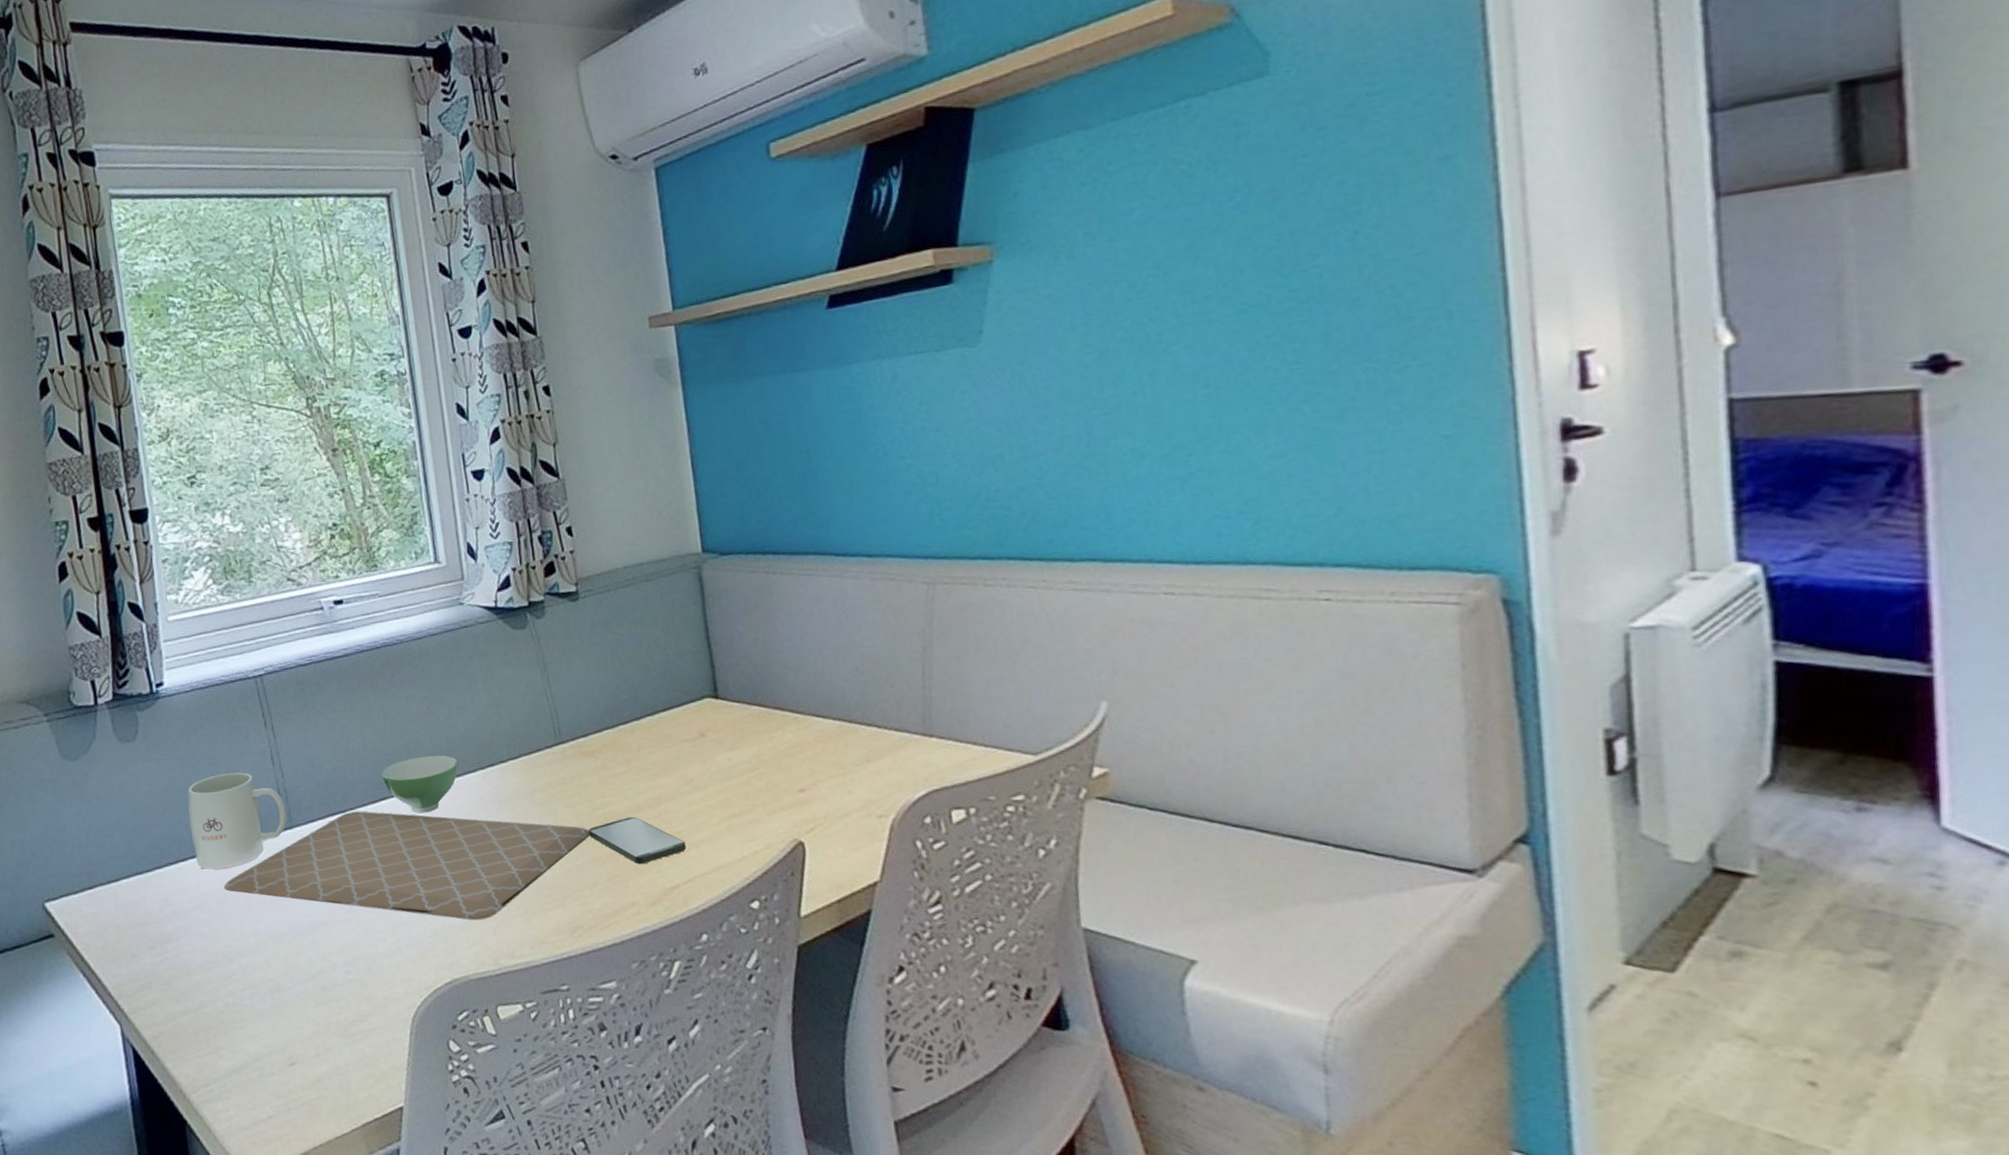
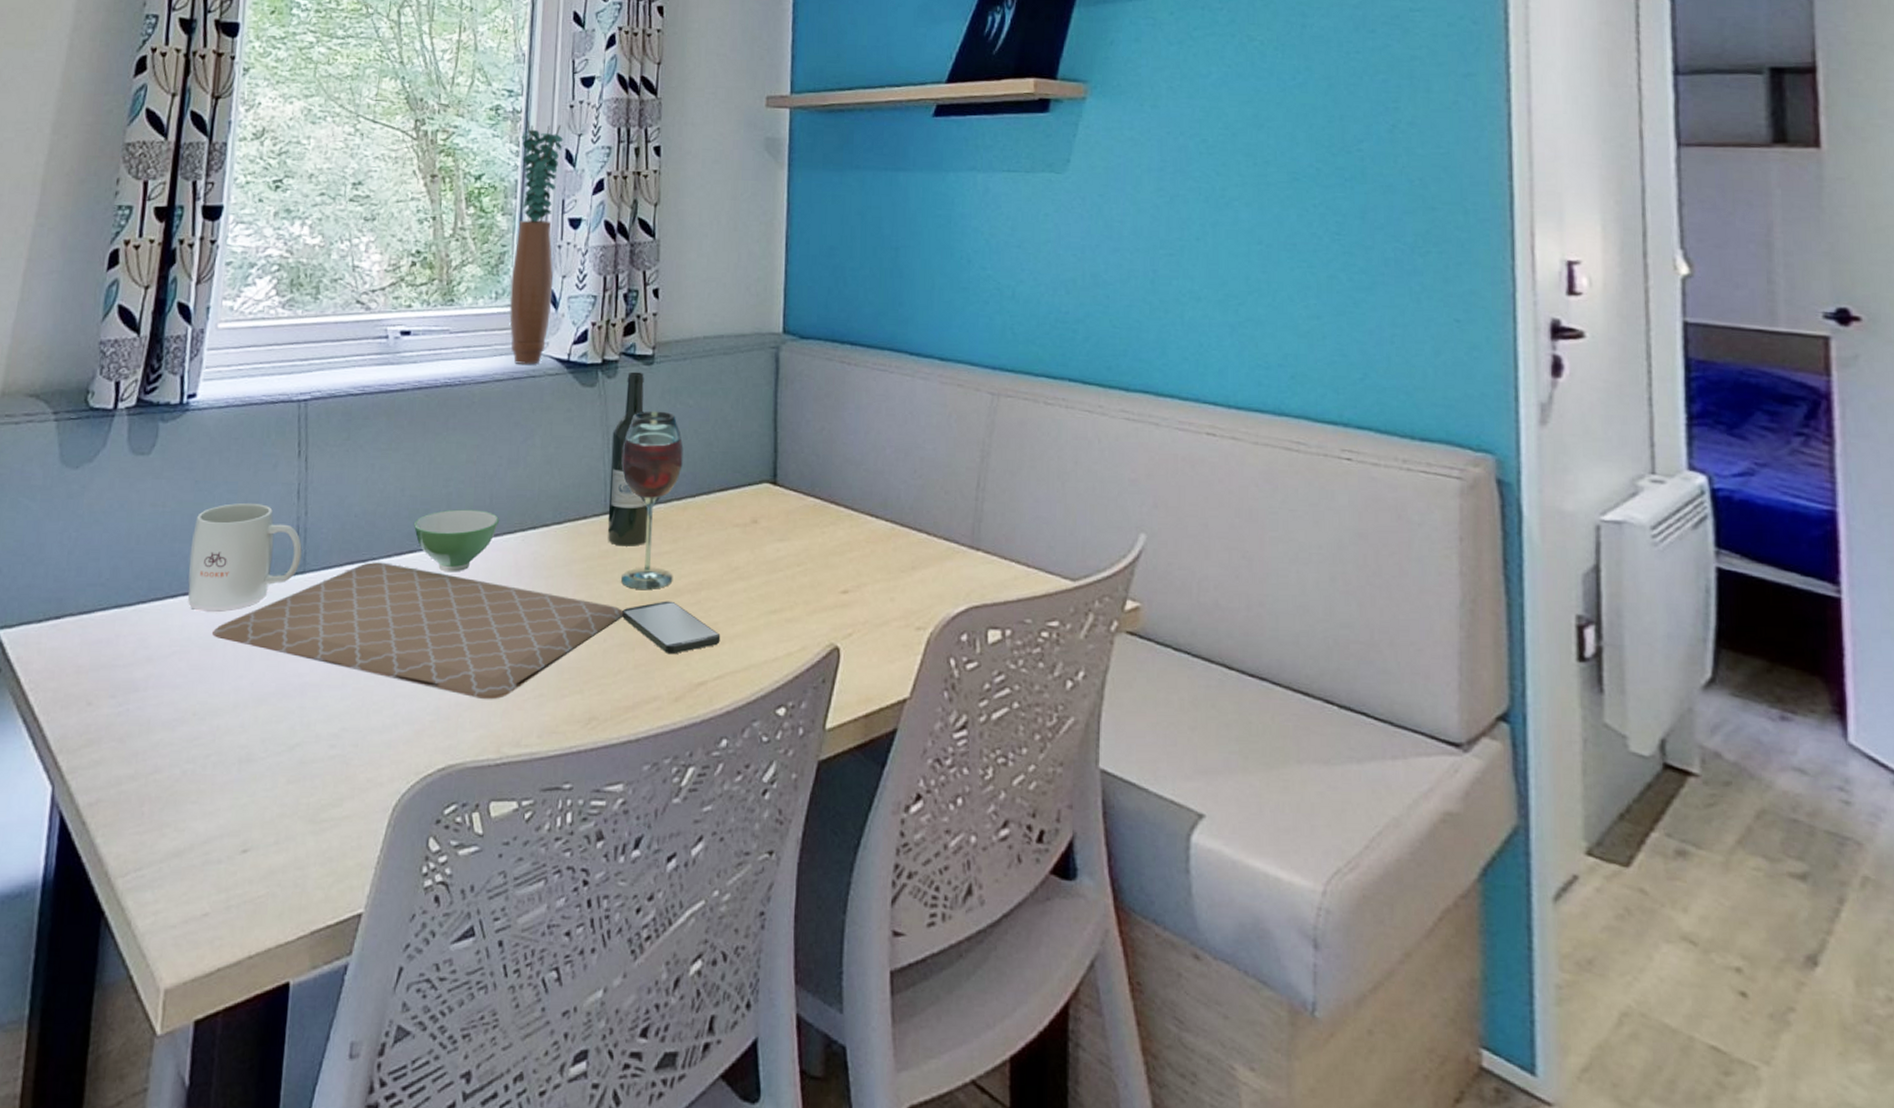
vase: none [410,380,472,617] -> present [509,120,564,364]
wine bottle: none [550,608,601,773] -> present [607,371,648,546]
wineglass: none [562,643,632,810] -> present [621,411,684,589]

